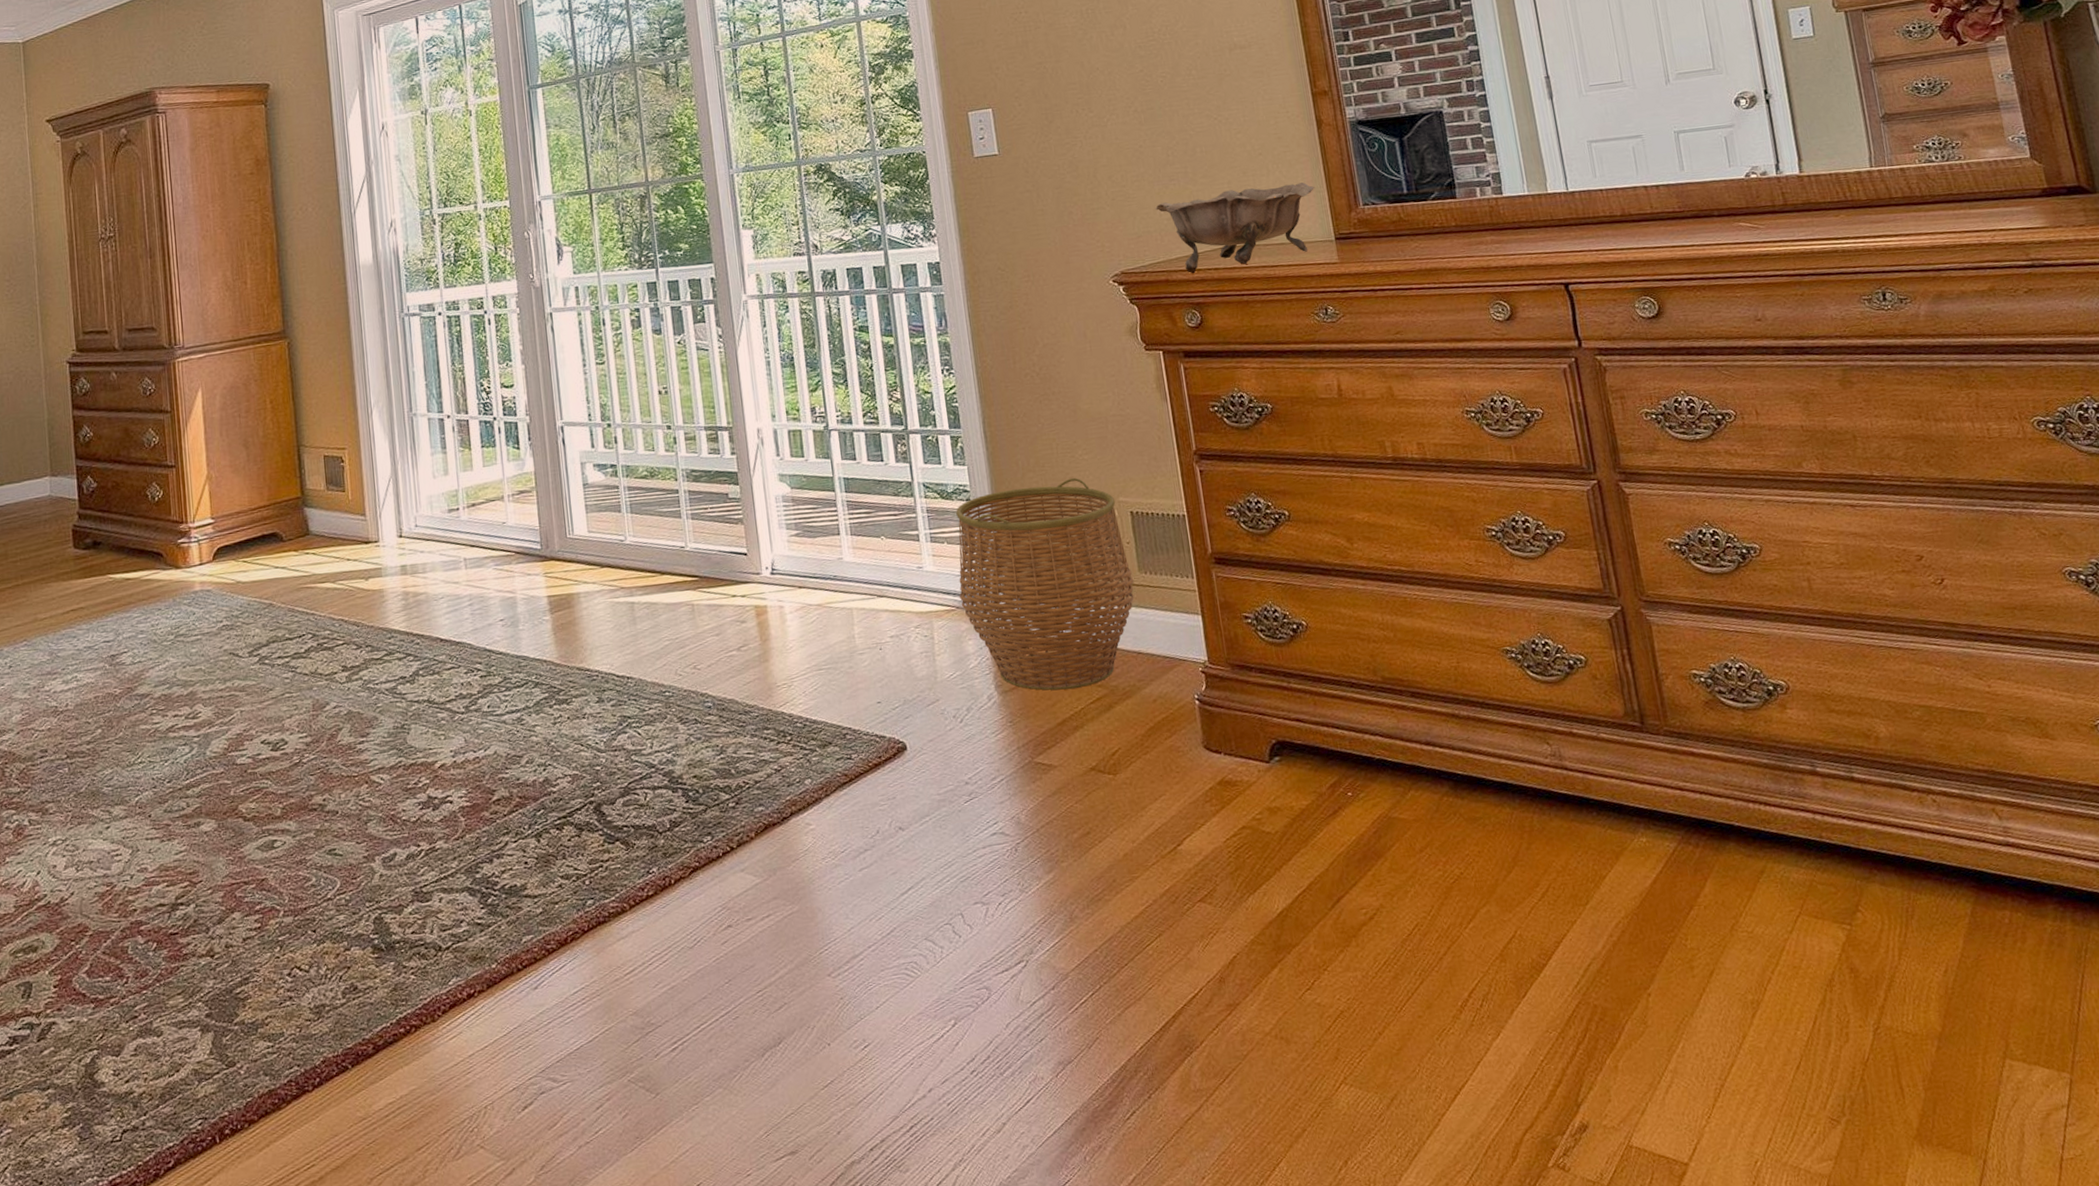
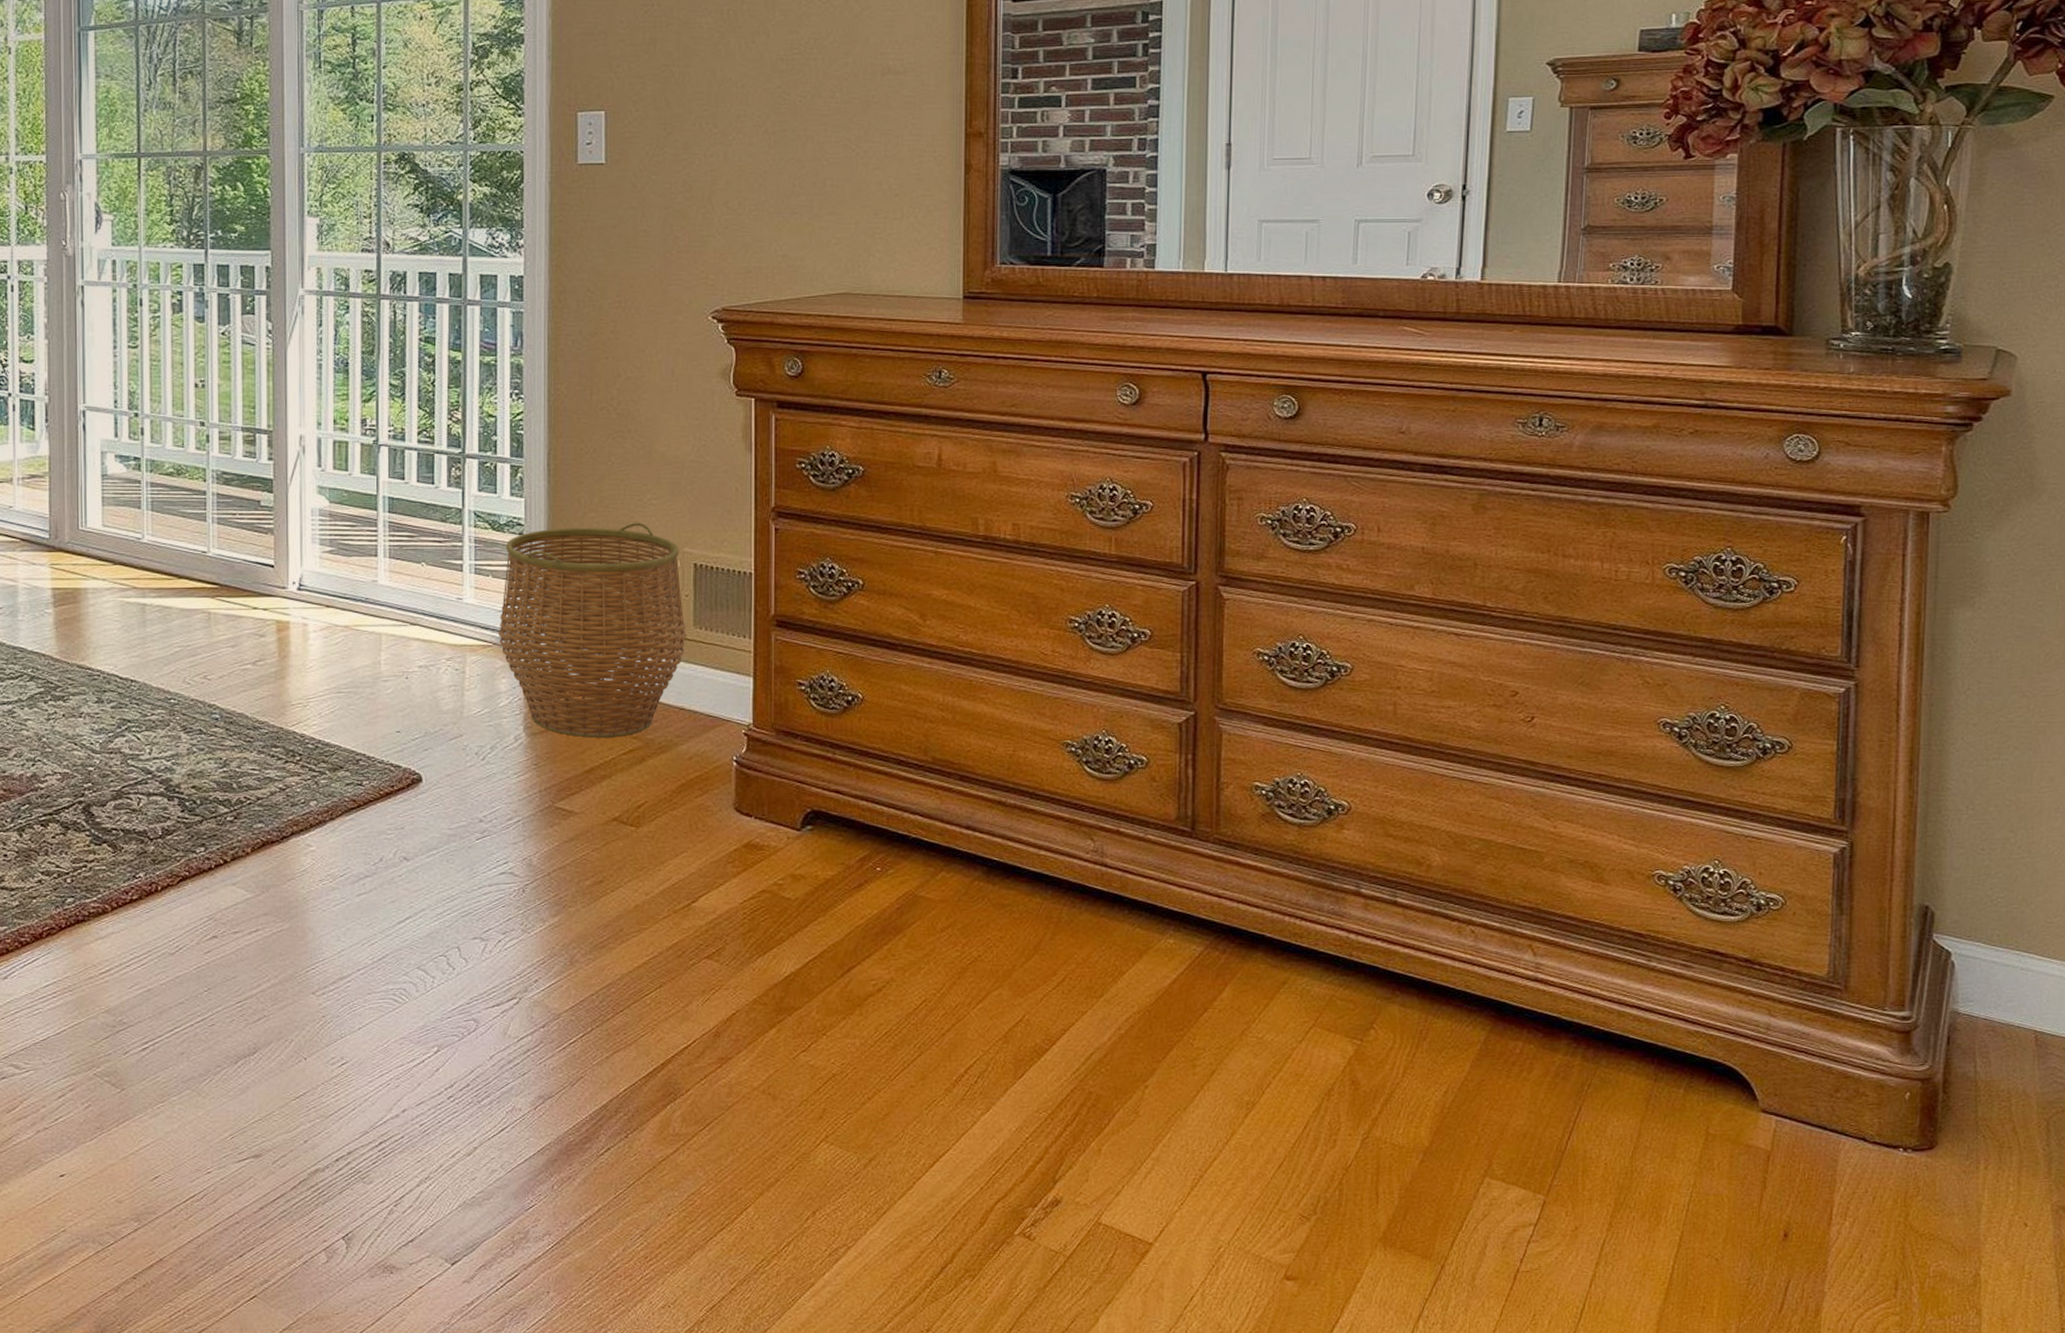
decorative bowl: present [1154,182,1315,274] -> none [770,231,951,319]

